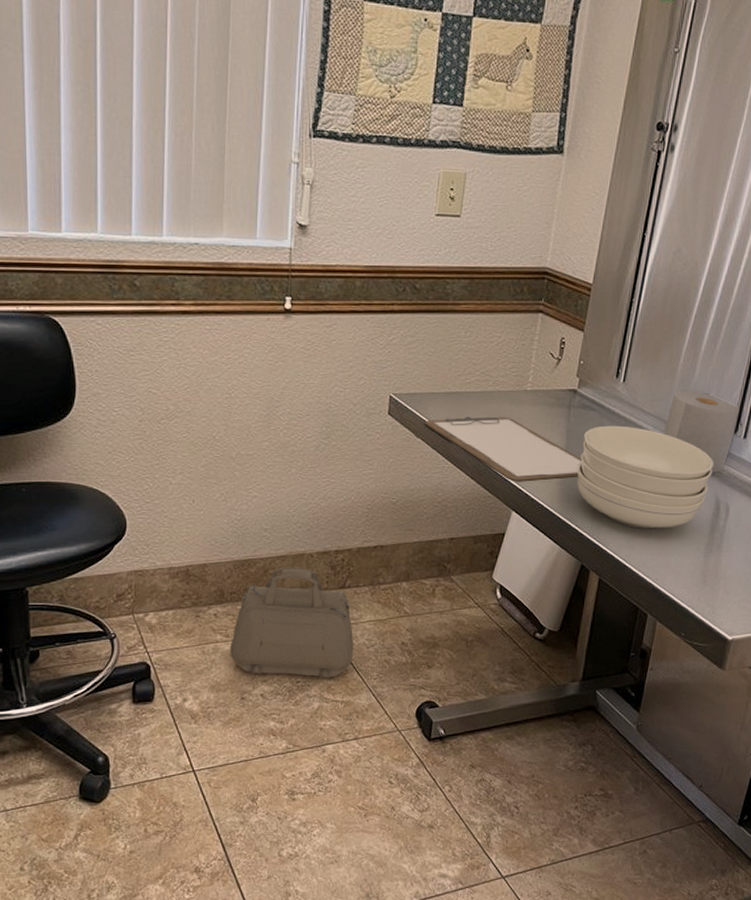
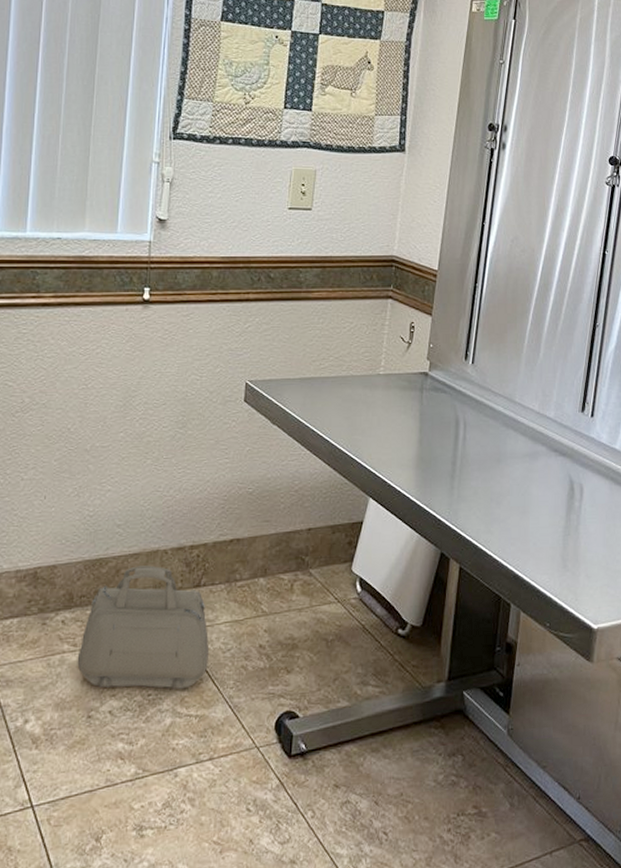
clipboard: present [424,416,582,482] -> none [280,401,436,467]
bowl: present [576,425,714,528] -> none [431,407,565,512]
paper towel roll: present [663,390,740,473] -> none [513,371,585,452]

